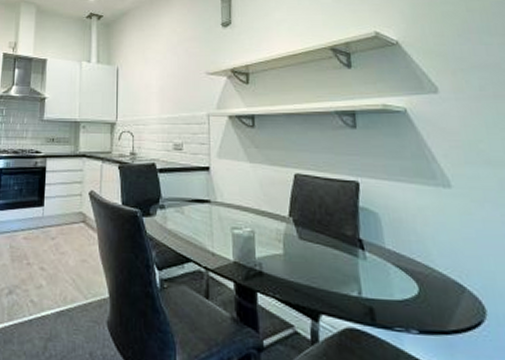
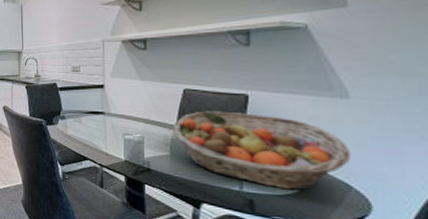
fruit basket: none [285,200,461,294] -> present [172,111,352,190]

